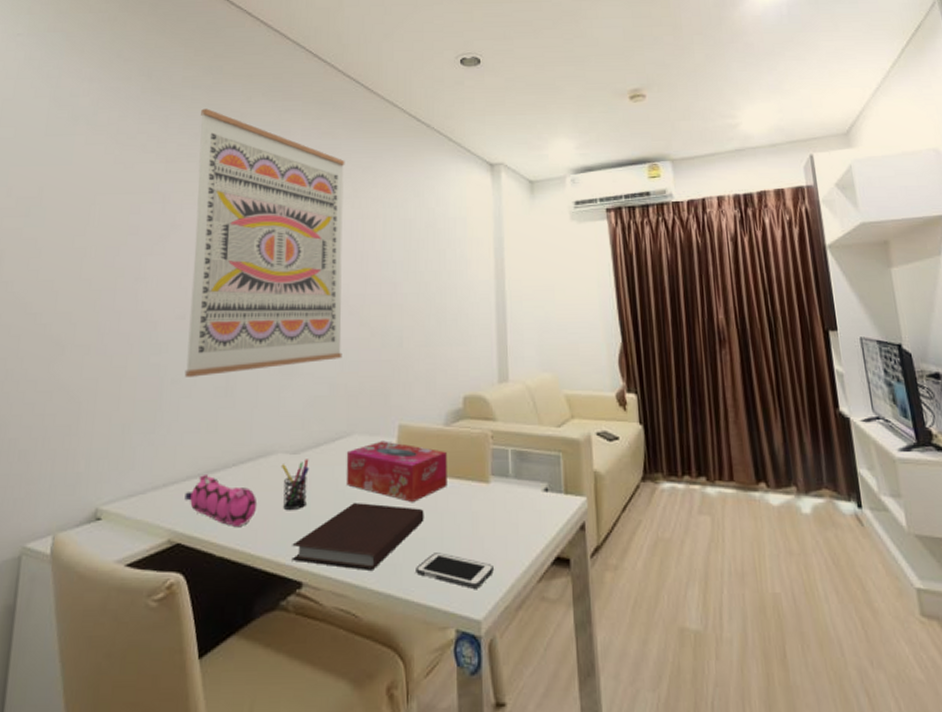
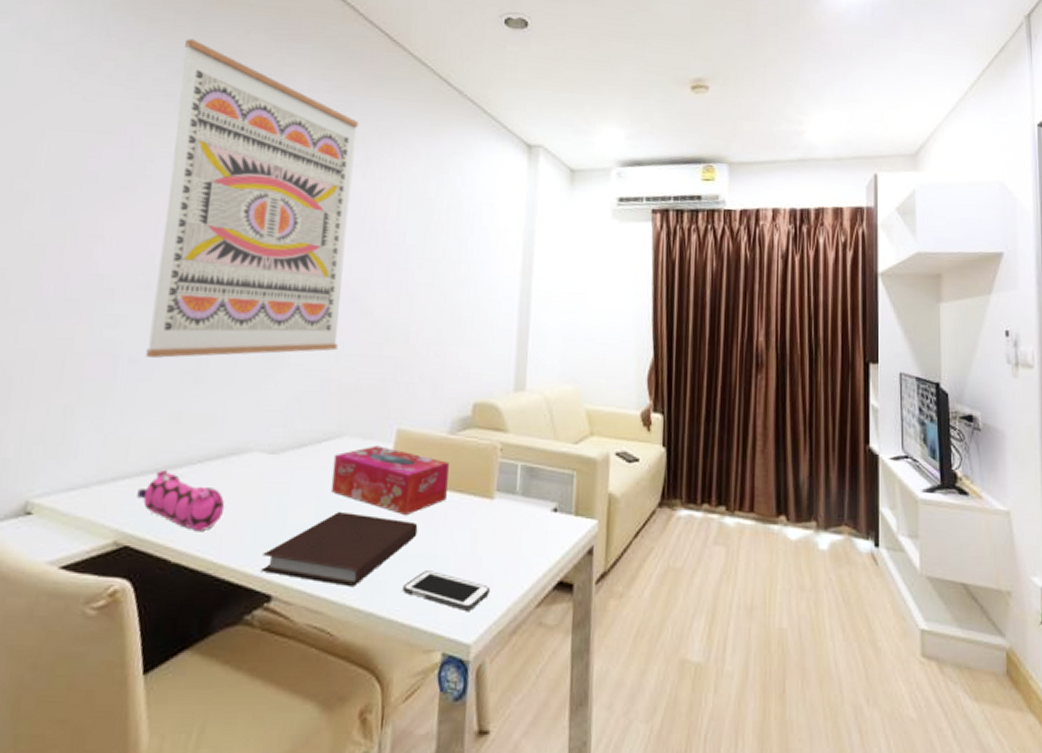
pen holder: present [280,459,309,510] -> none [255,460,290,515]

